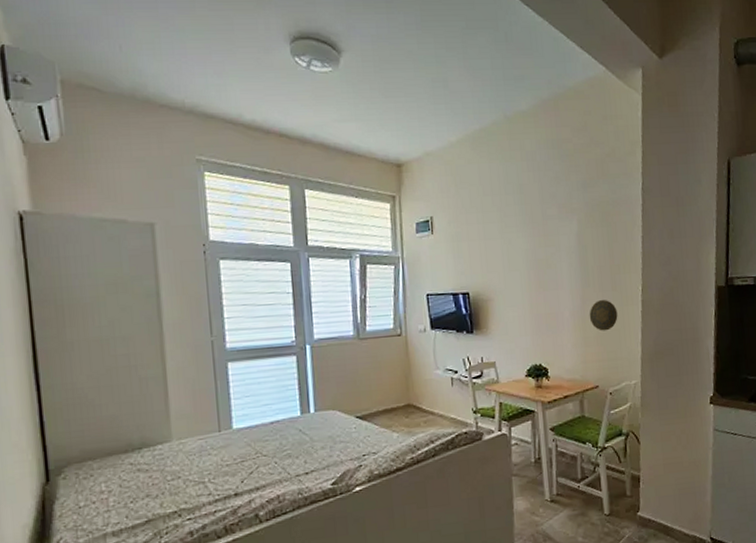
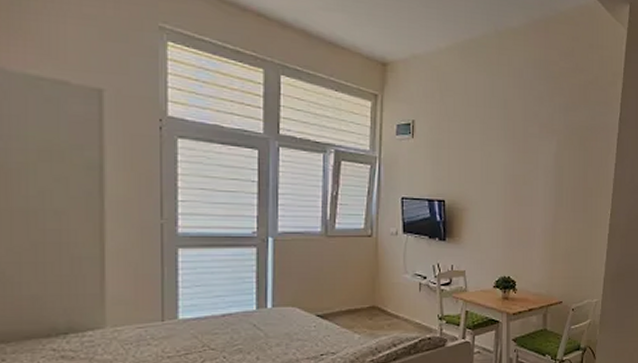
decorative plate: present [589,300,618,331] -> none [559,220,586,250]

